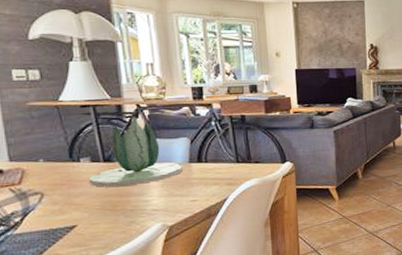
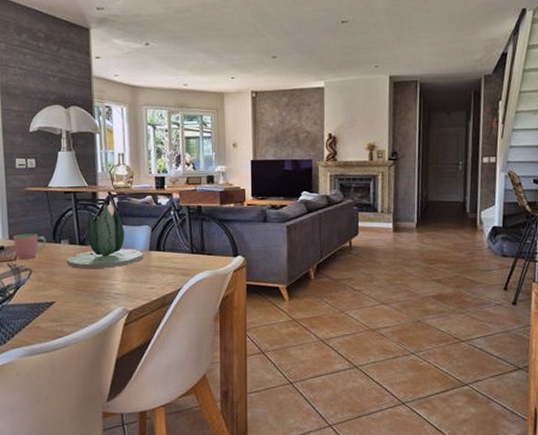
cup: none [15,152,61,183] -> present [13,233,46,259]

